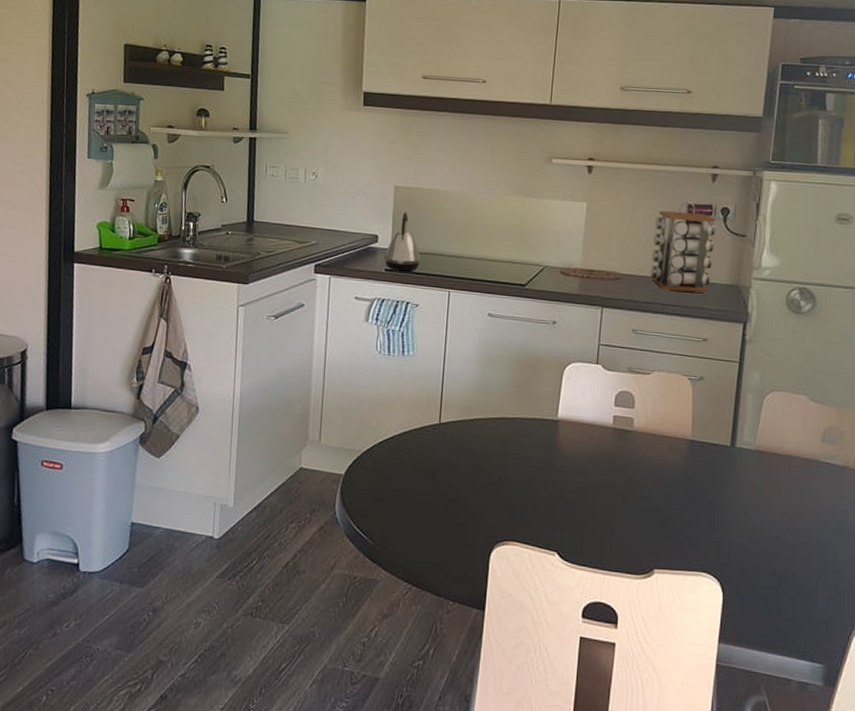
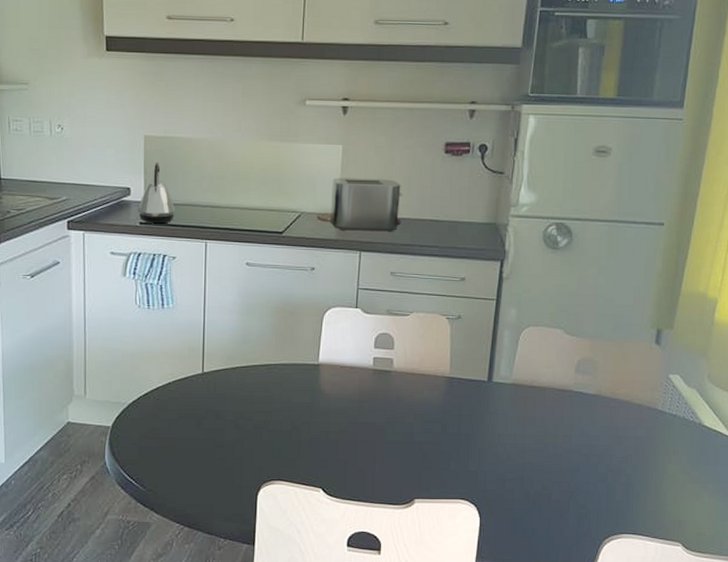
toaster: none [573,234,645,289] -> present [330,177,402,232]
spice rack: present [650,201,715,293] -> none [407,139,473,233]

